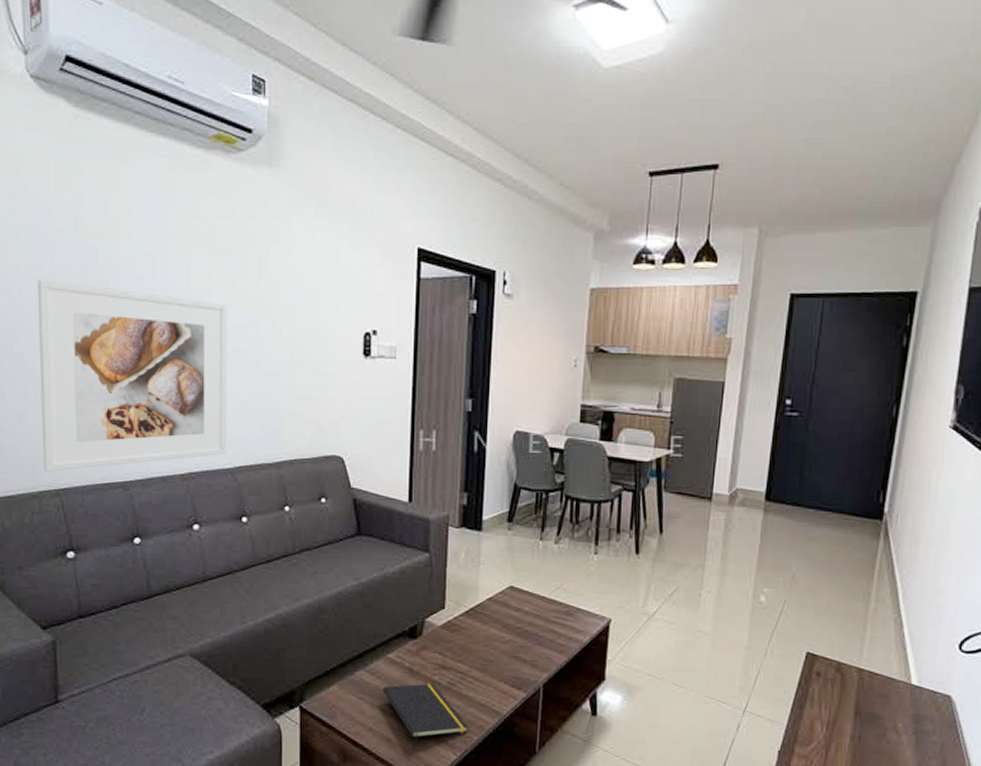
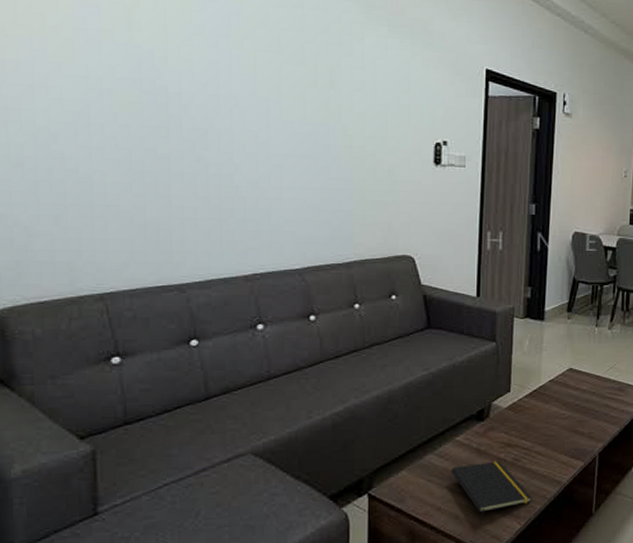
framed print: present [37,280,228,472] -> none [81,80,297,275]

